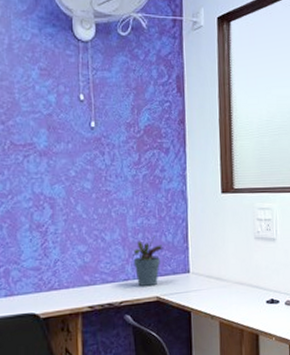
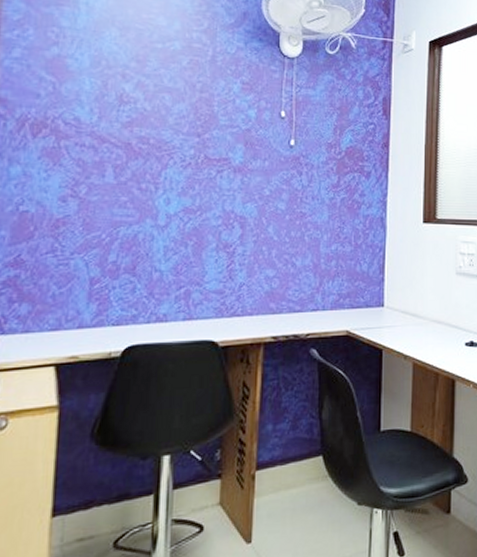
potted plant: present [131,235,163,287] -> none [323,264,357,319]

